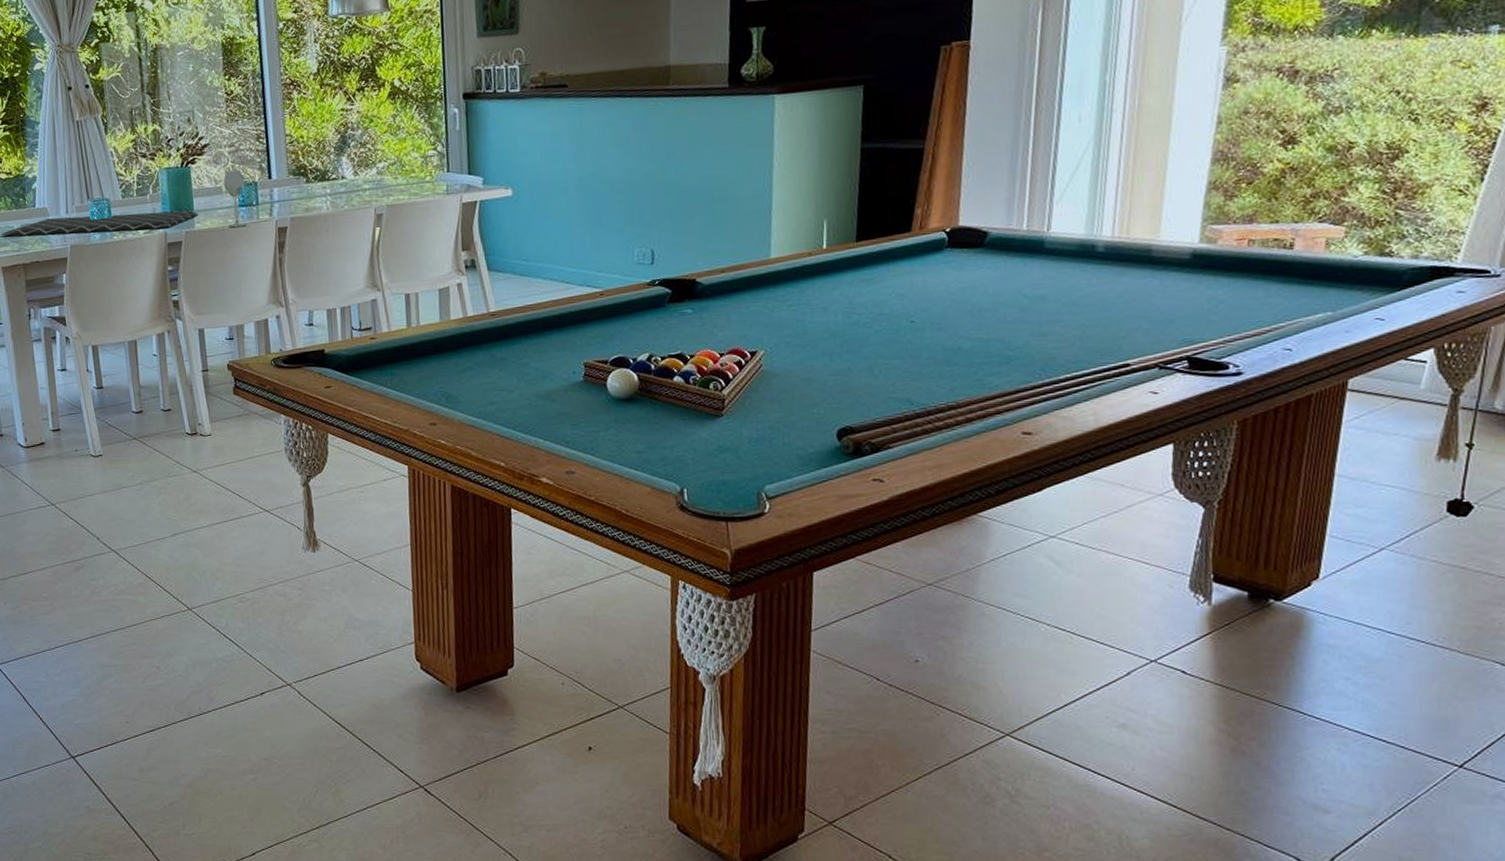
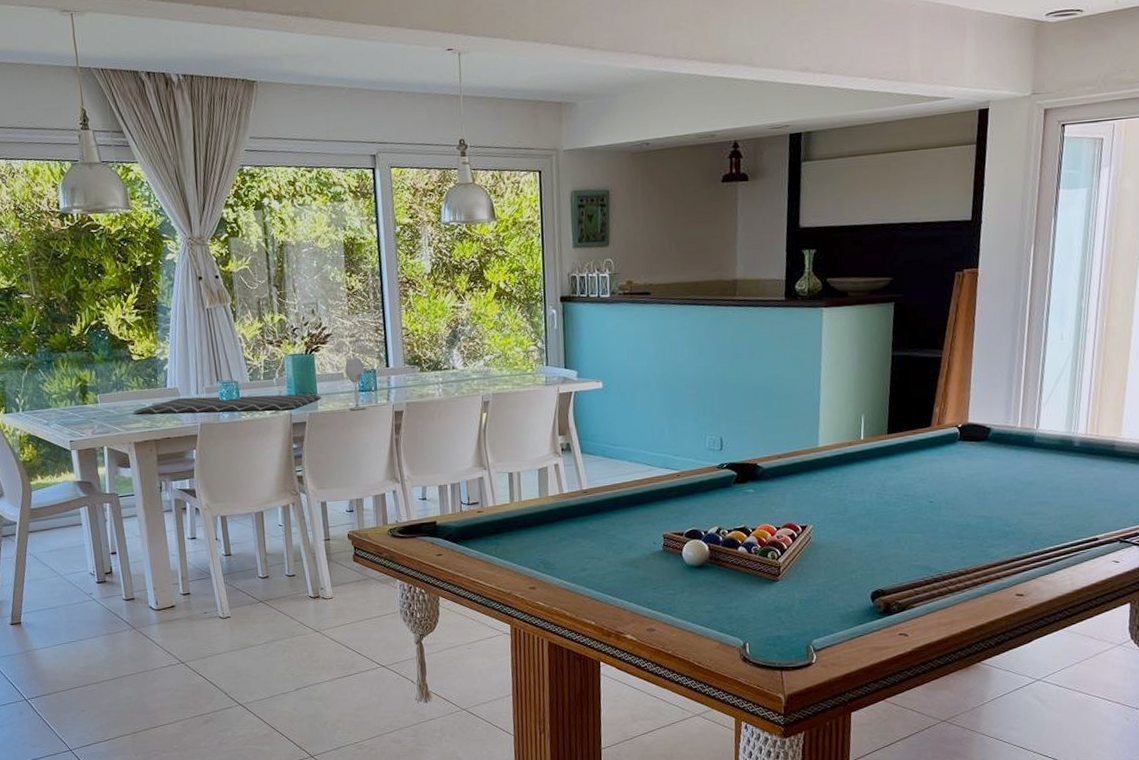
decorative bowl: none [779,55,862,81] -> present [826,277,893,297]

